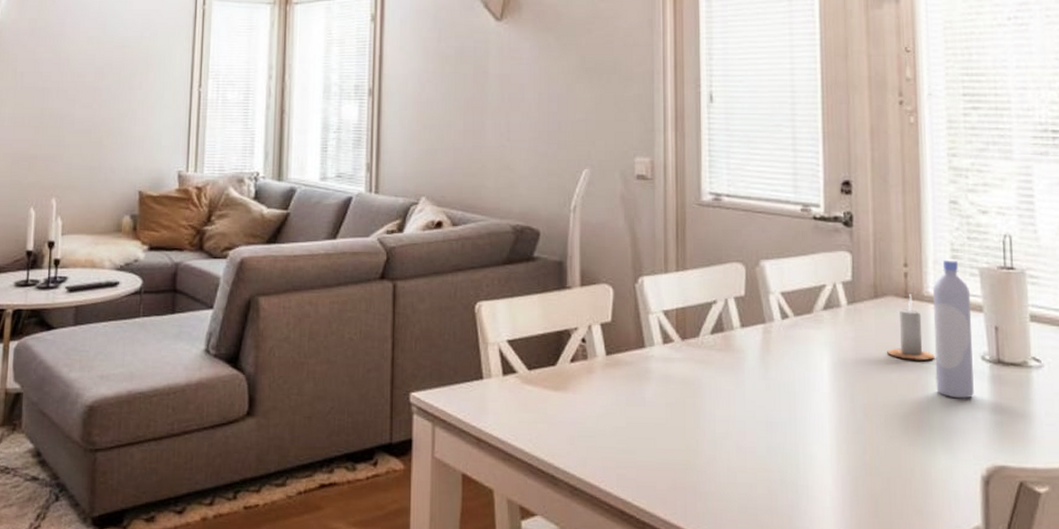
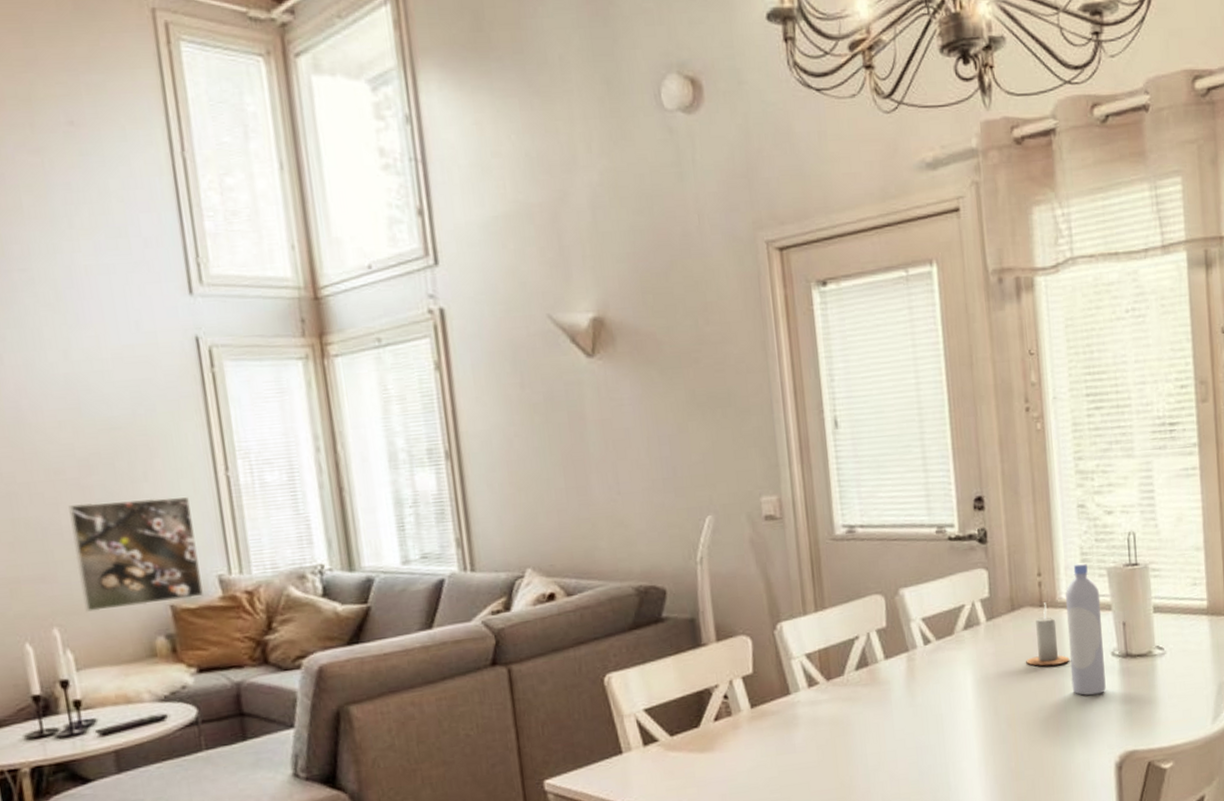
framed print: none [77,101,168,189] -> present [68,496,203,612]

